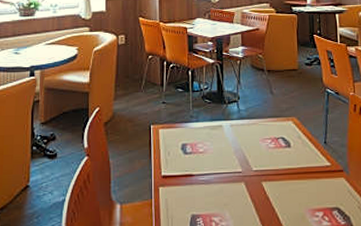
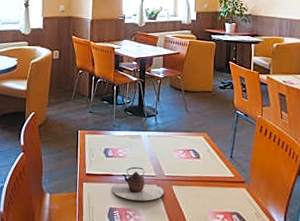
teapot: none [193,163,253,204] -> present [112,167,164,201]

